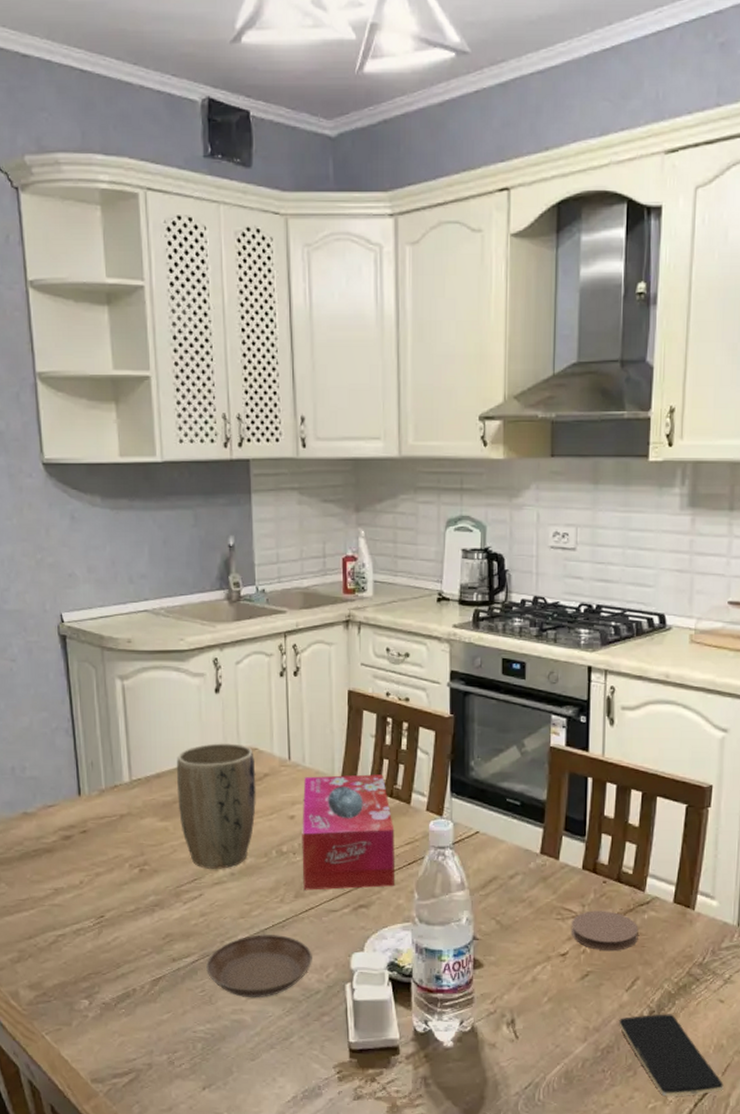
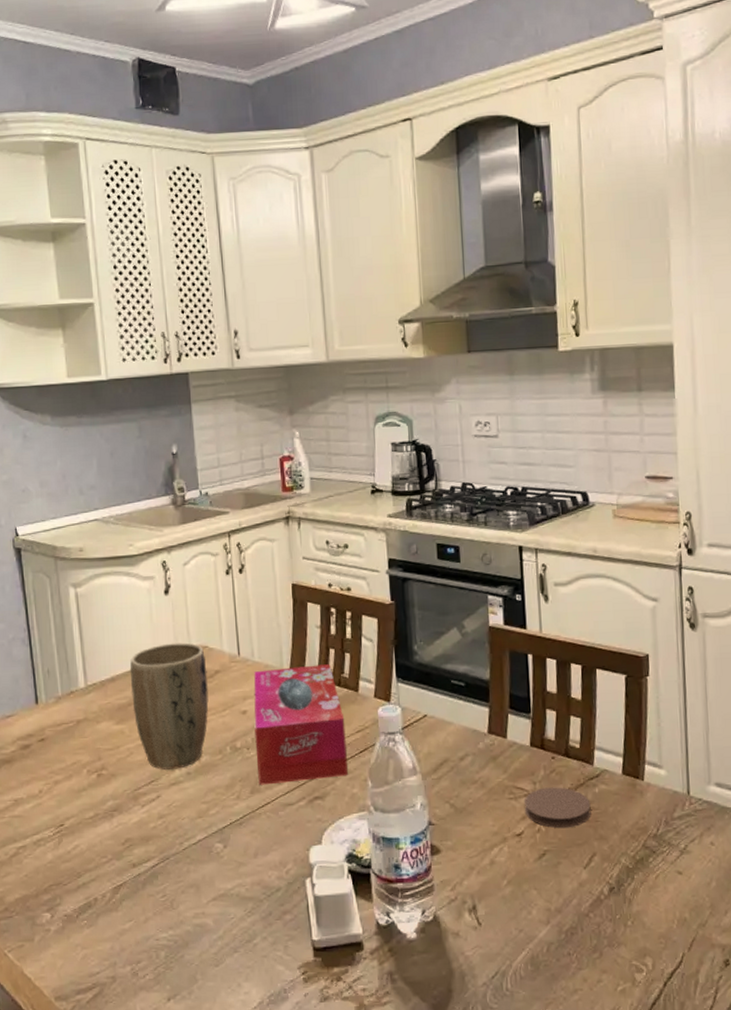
saucer: present [206,933,312,998] -> none [166,832,271,901]
smartphone: present [619,1014,724,1096] -> none [580,889,691,976]

